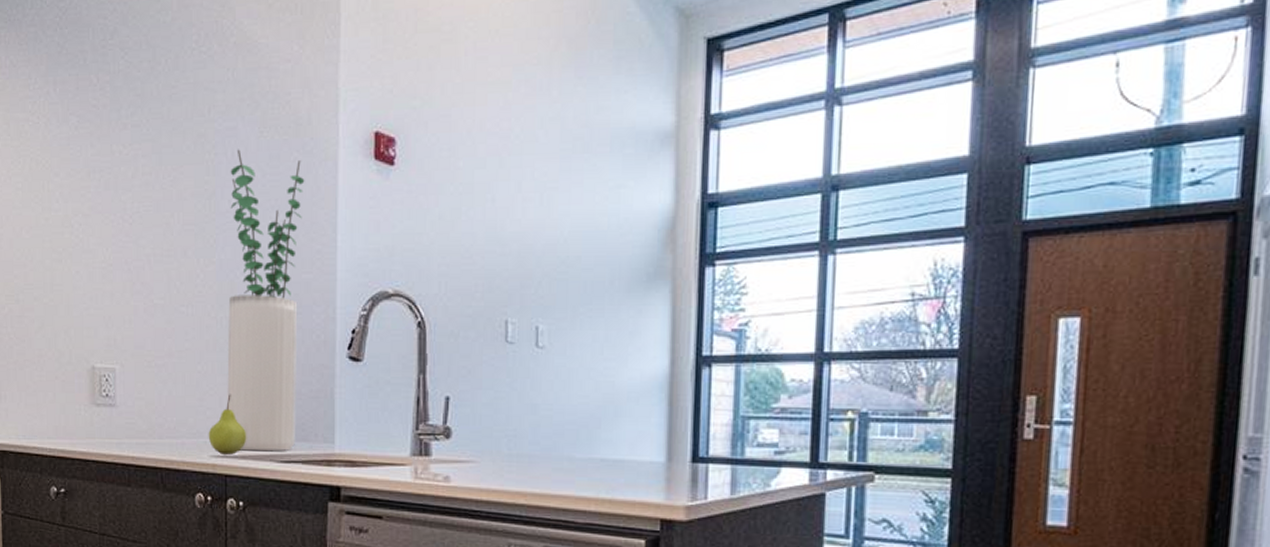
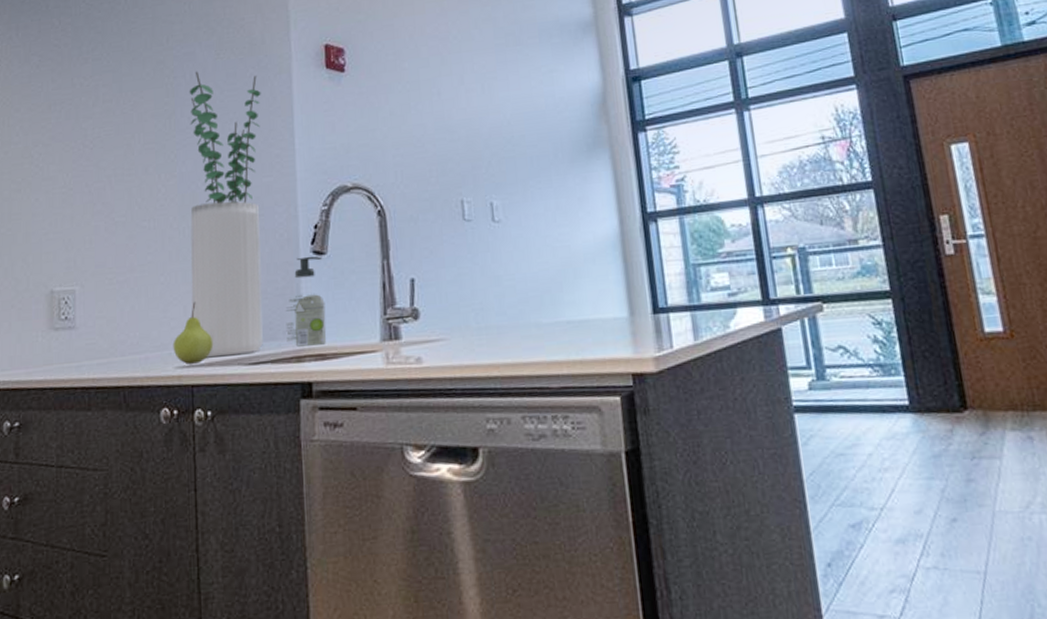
soap dispenser: none [318,361,358,453] -> present [285,256,327,348]

